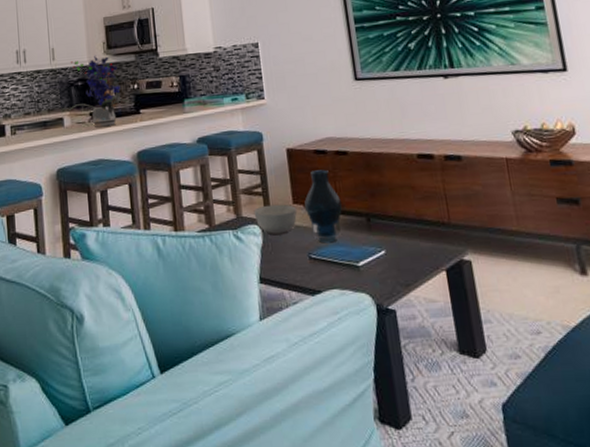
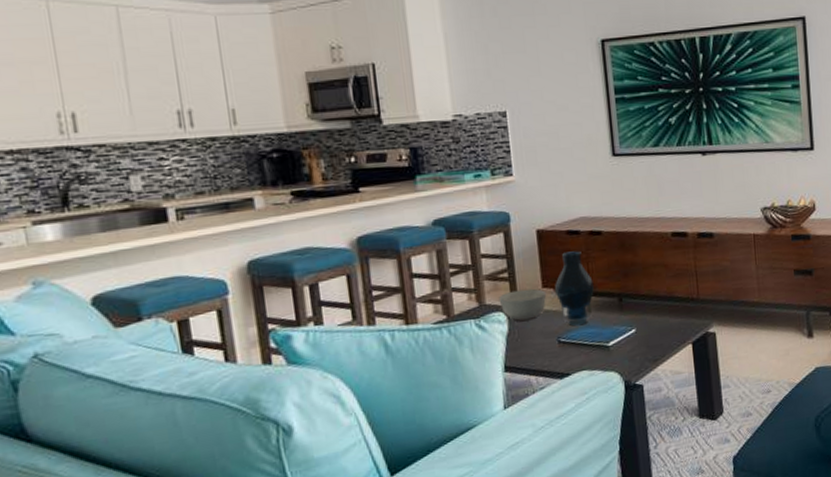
flower arrangement: present [67,55,131,127] -> none [258,119,346,209]

